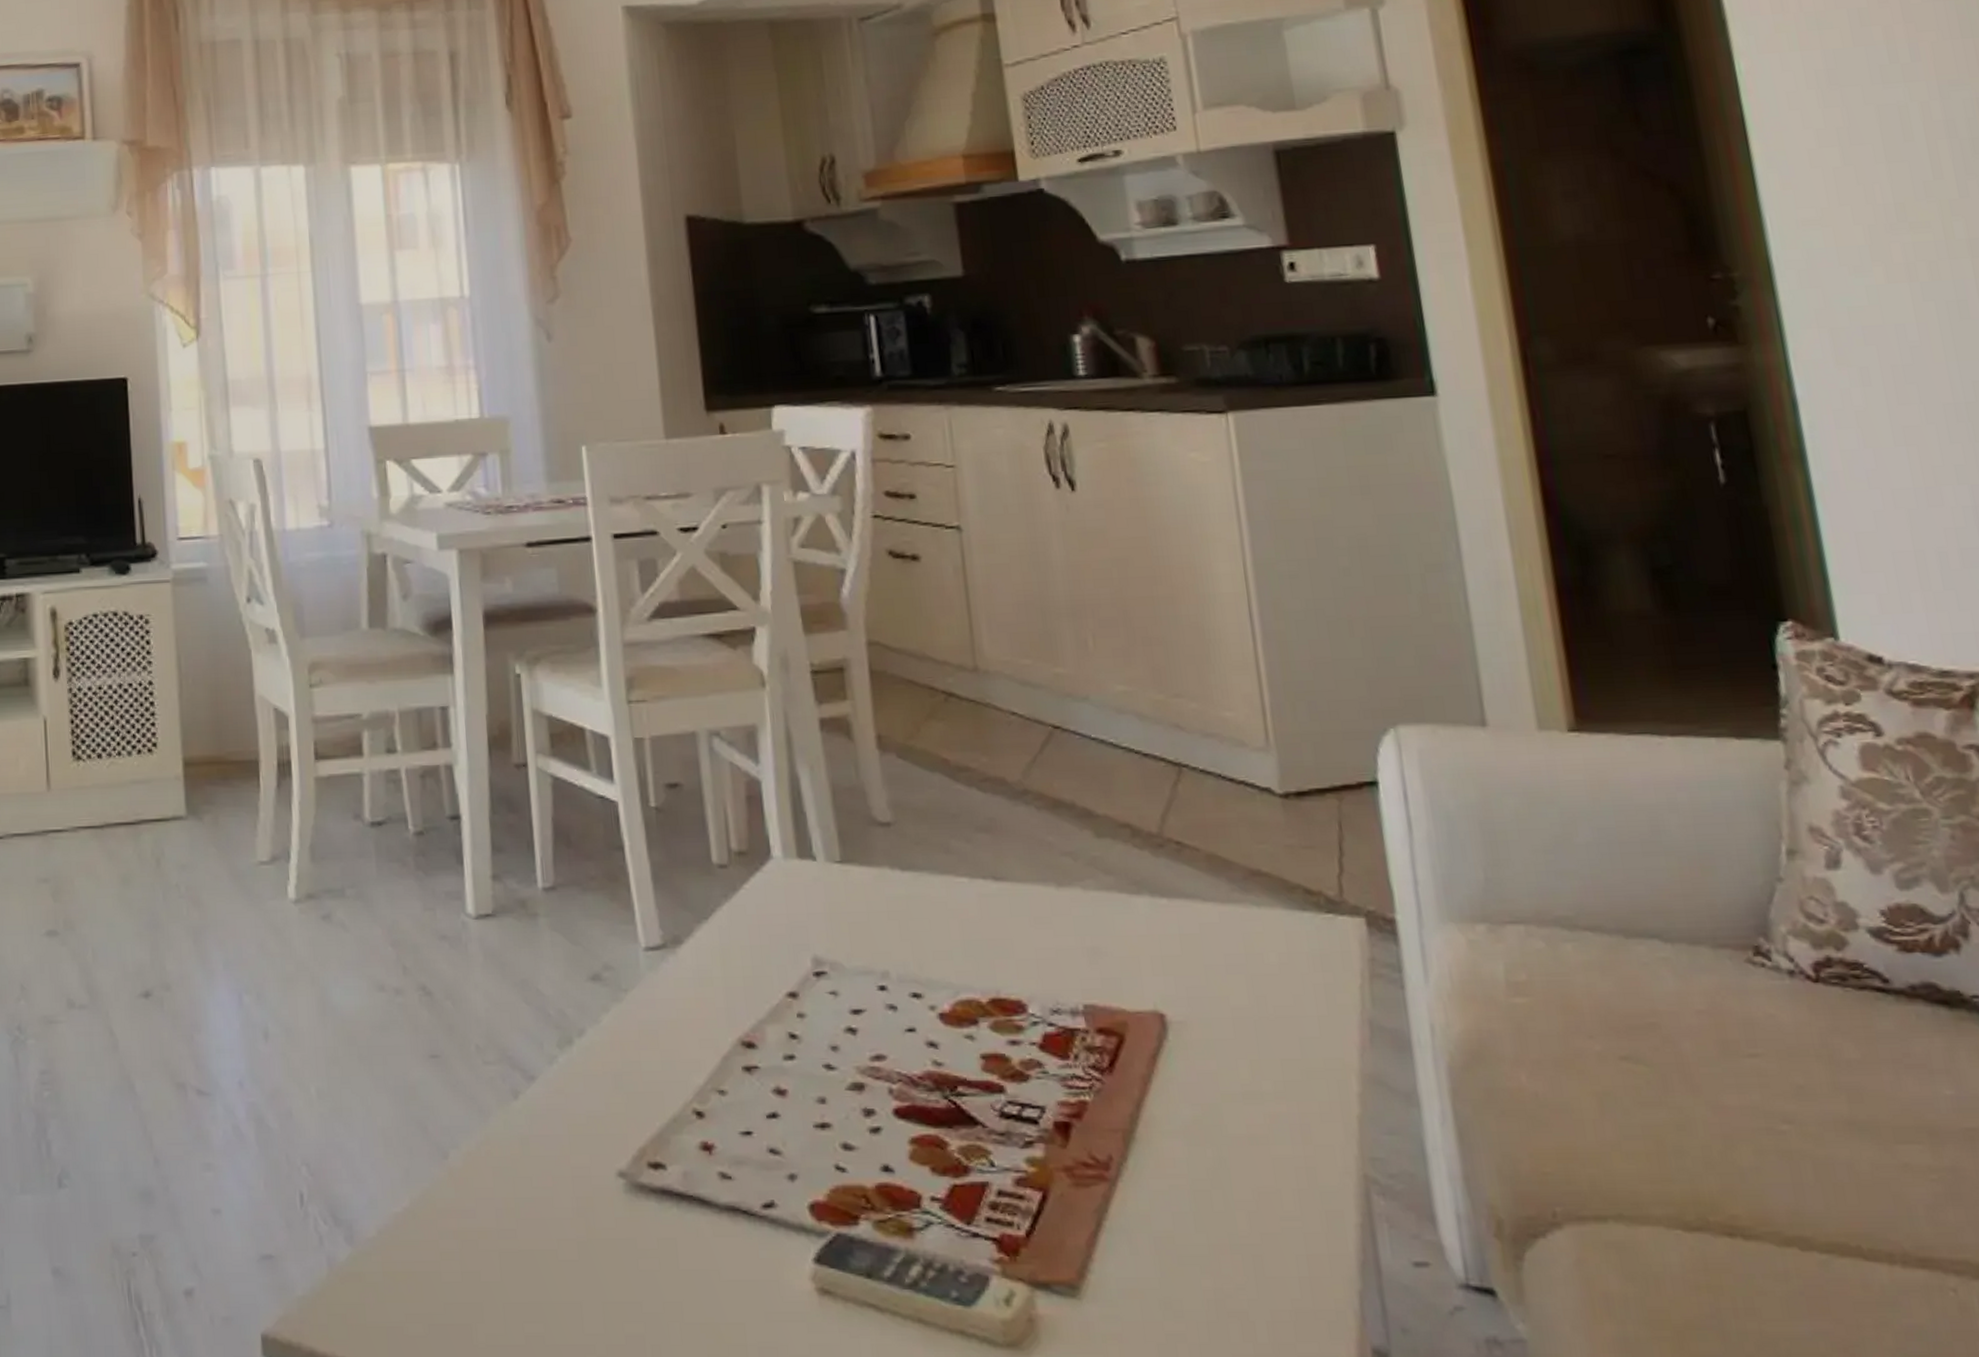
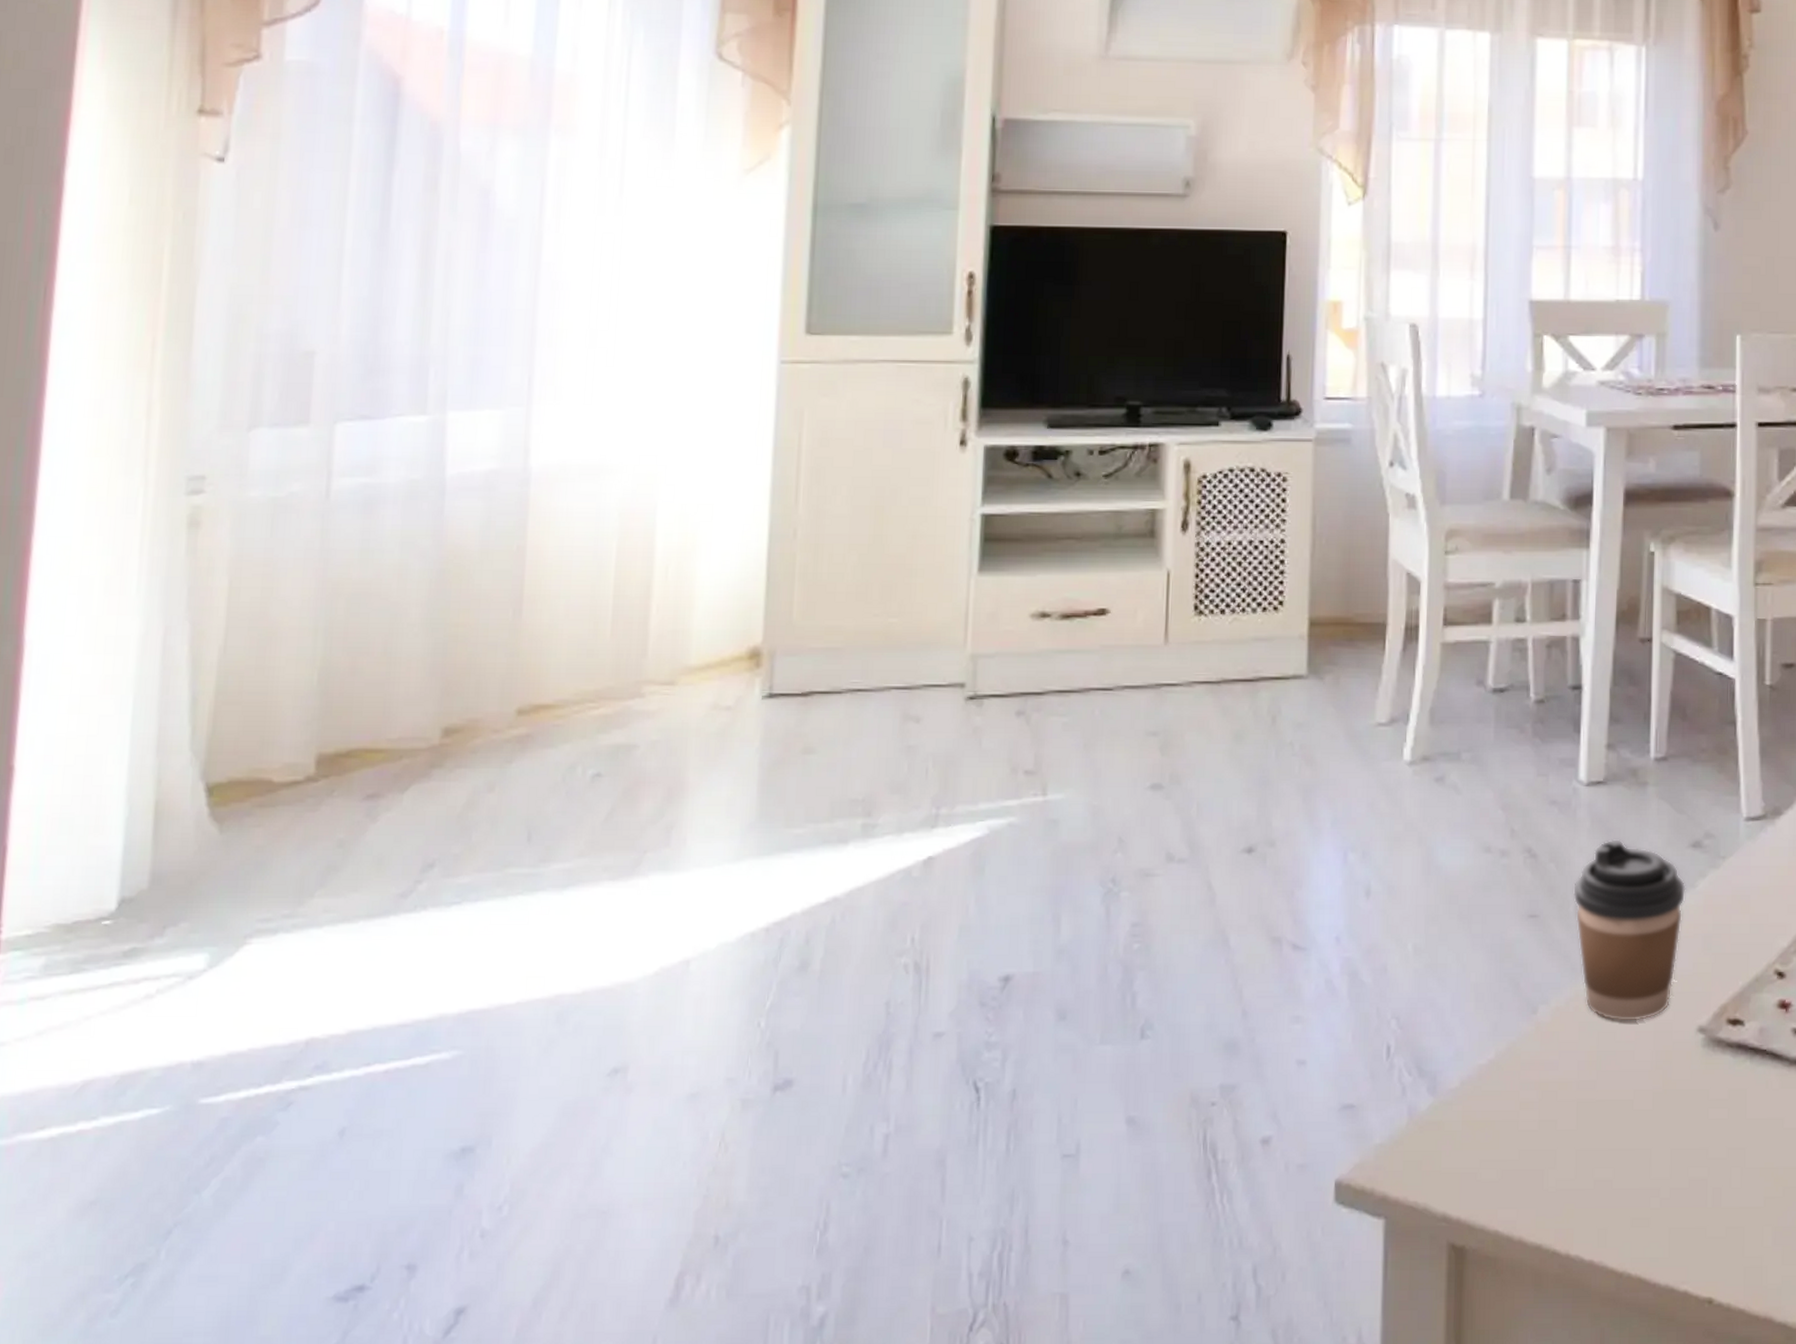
coffee cup: none [472,974,590,1167] -> present [1573,839,1686,1022]

